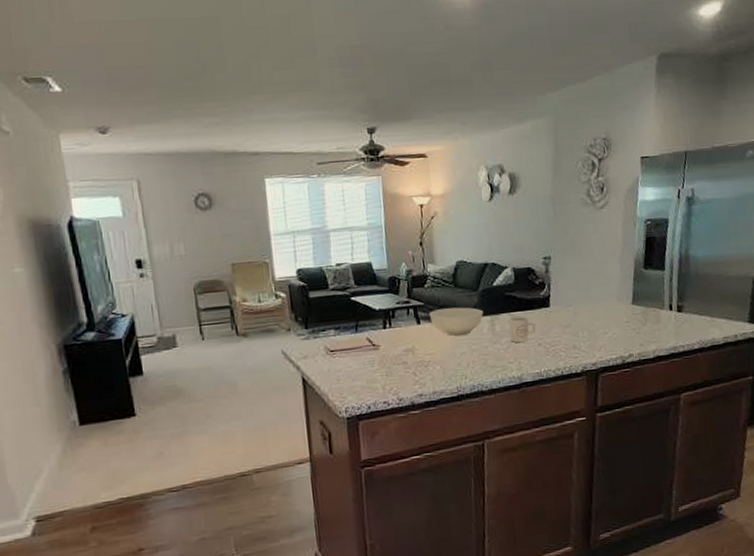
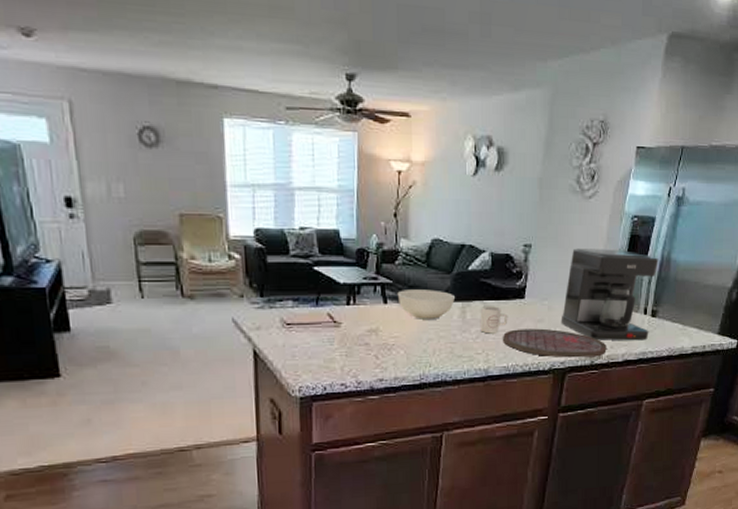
cutting board: none [533,333,637,361] -> present [503,328,607,359]
coffee maker: none [587,252,678,340] -> present [561,248,659,341]

